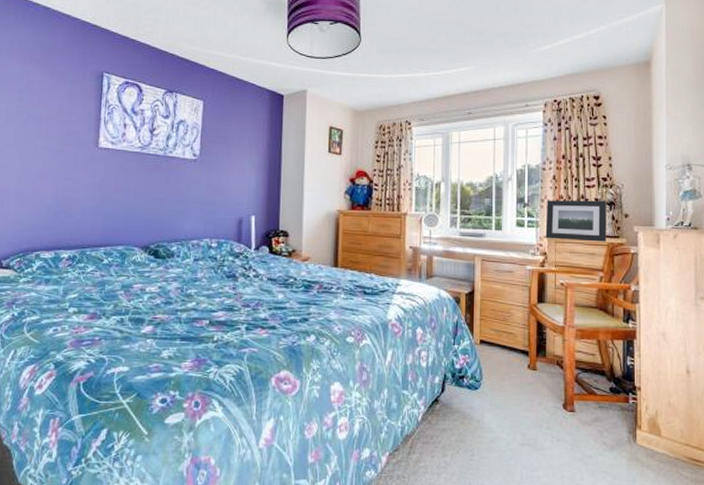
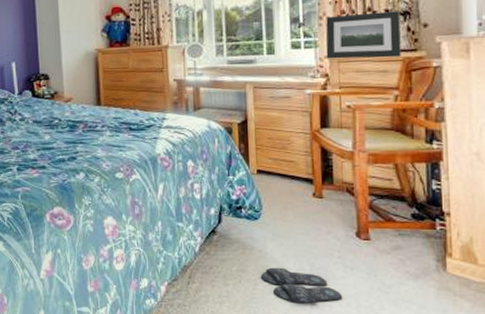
slippers: none [478,438,549,475] -> present [261,267,343,304]

